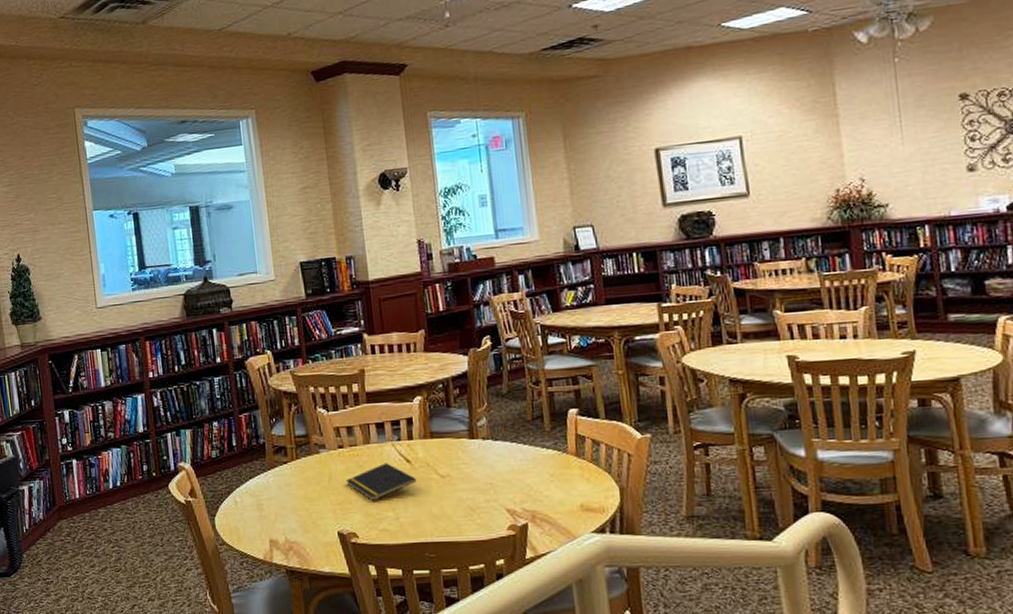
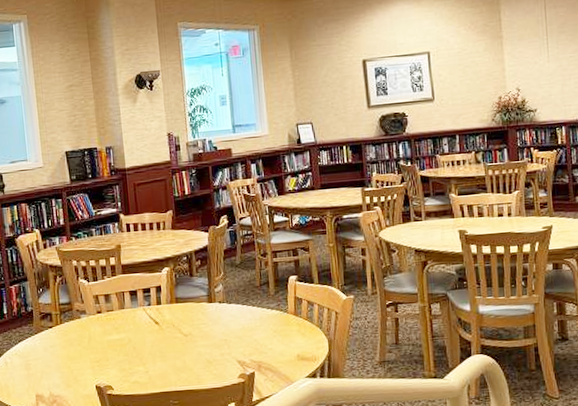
notepad: present [346,463,416,501] -> none [103,325,163,358]

